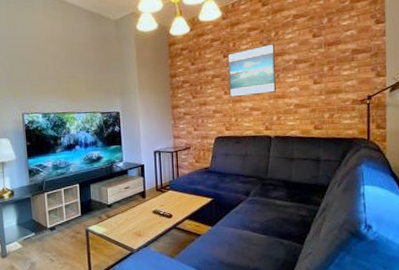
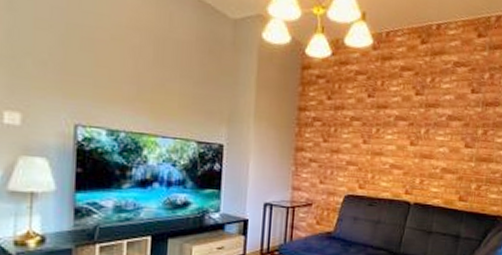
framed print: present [227,43,276,98] -> none [368,90,428,151]

